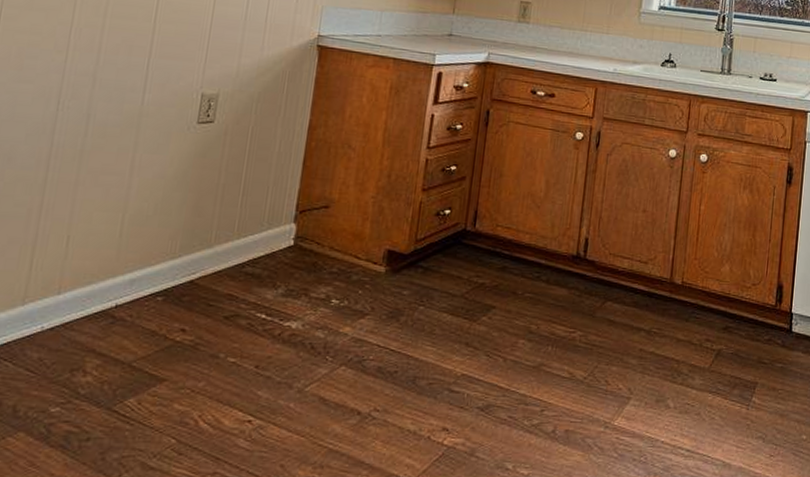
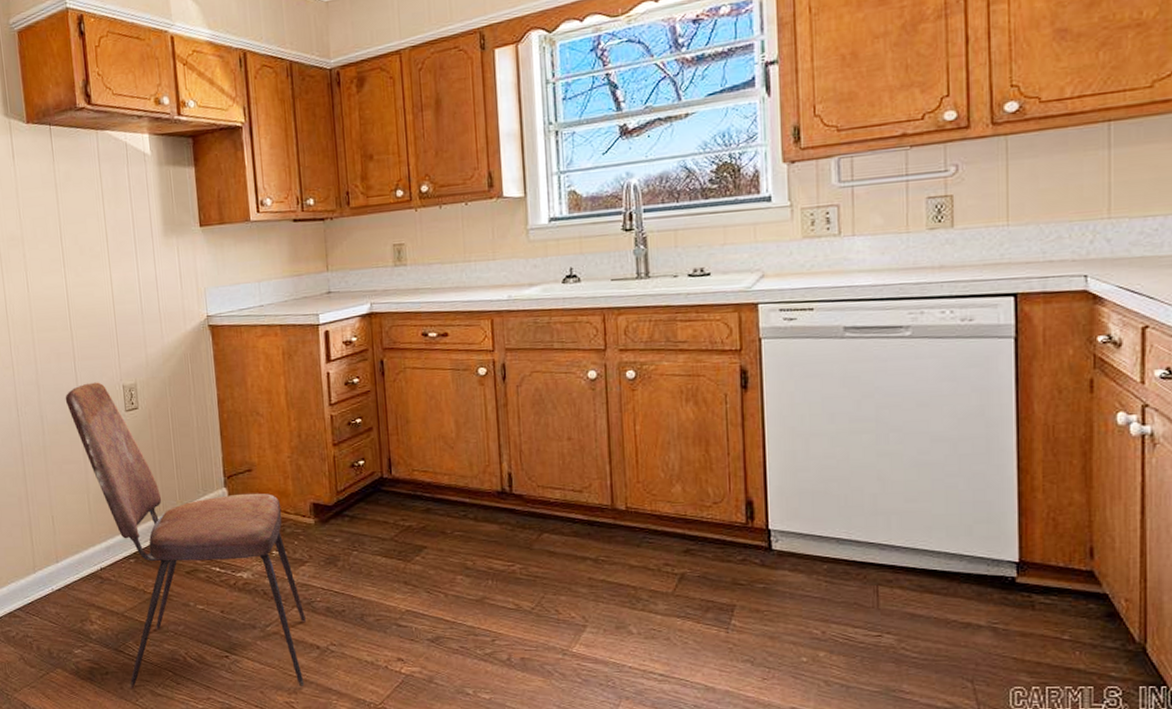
dining chair: none [113,84,353,461] -> present [65,382,307,690]

